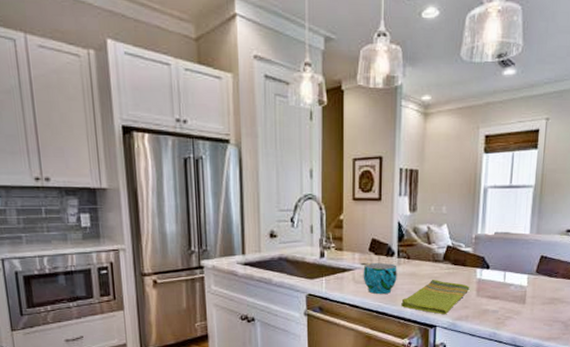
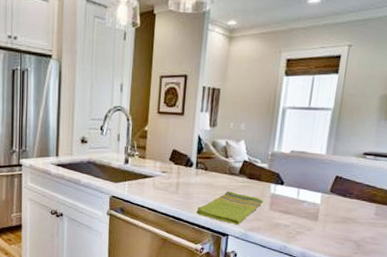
cup: present [363,262,397,295] -> none [162,171,195,202]

